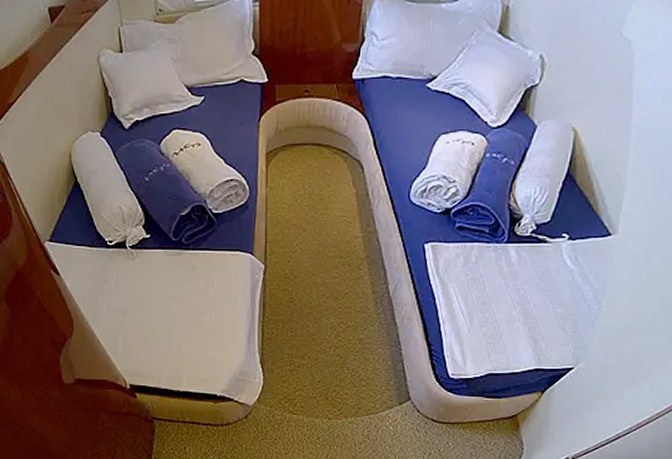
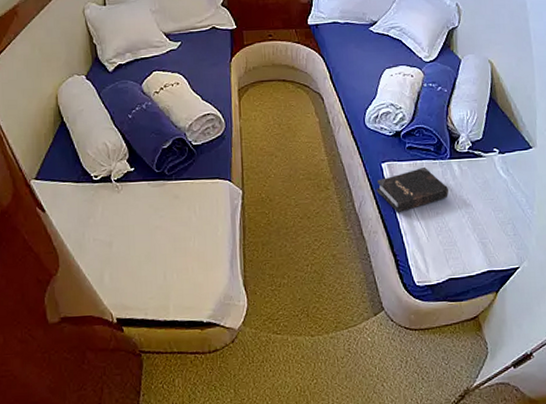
hardback book: none [415,250,502,300] -> present [376,166,449,213]

